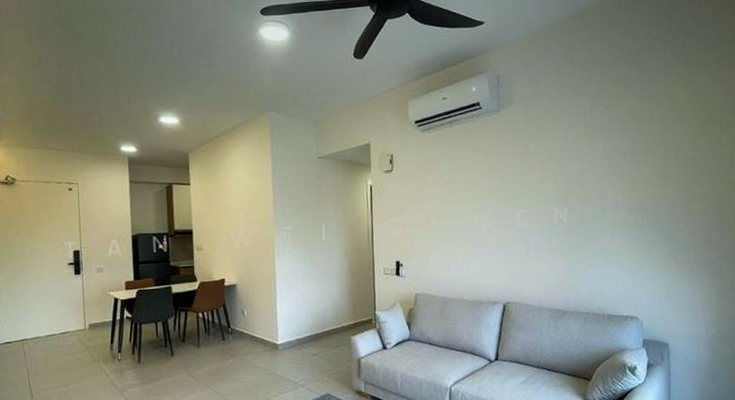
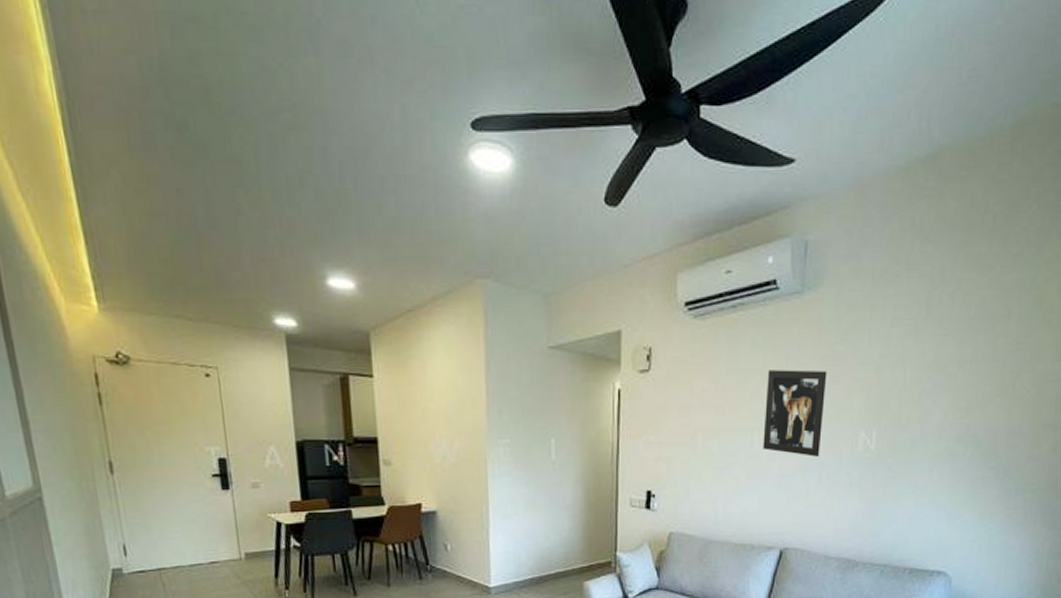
wall art: none [480,165,526,230] -> present [763,370,827,458]

